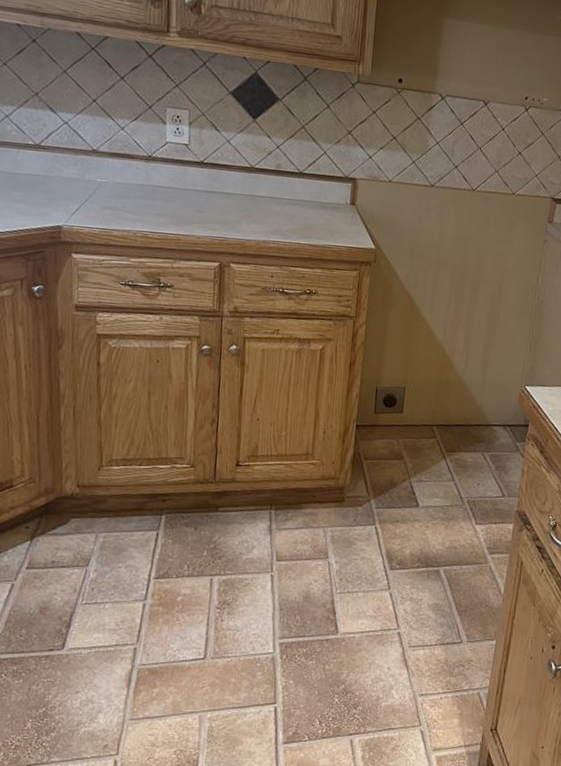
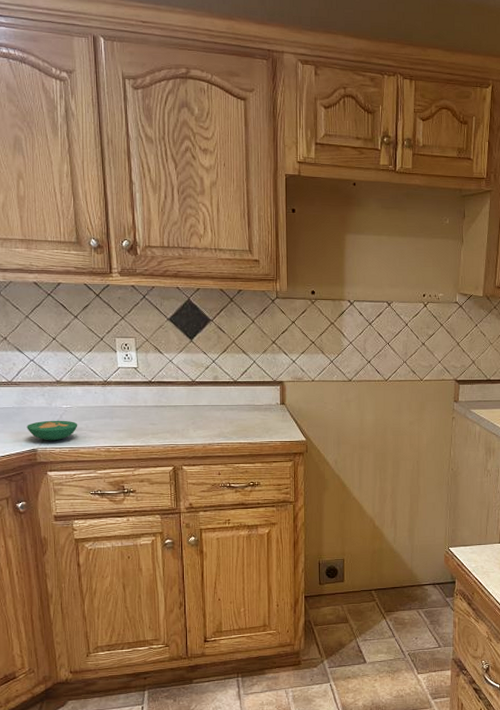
bowl: none [52,194,113,219] -> present [27,420,78,441]

